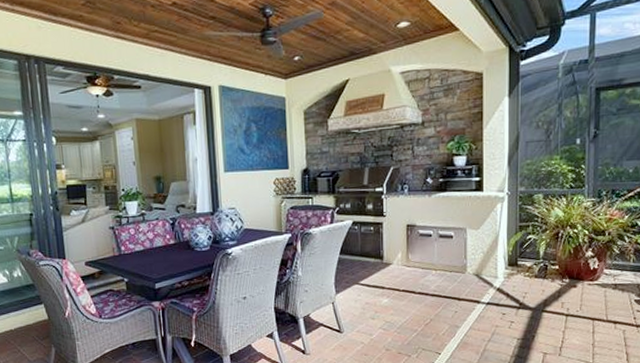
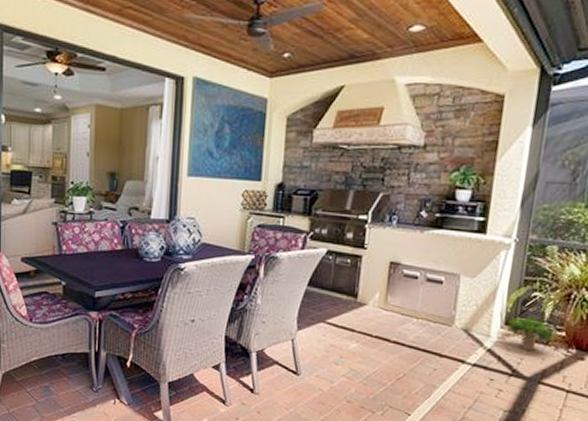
potted plant: none [510,256,550,286] -> present [506,316,554,352]

